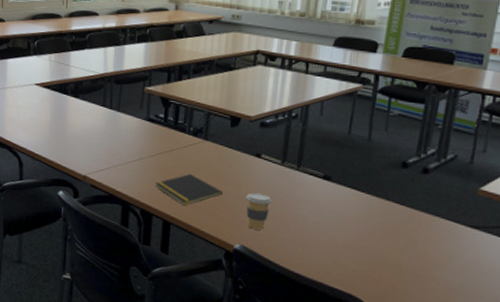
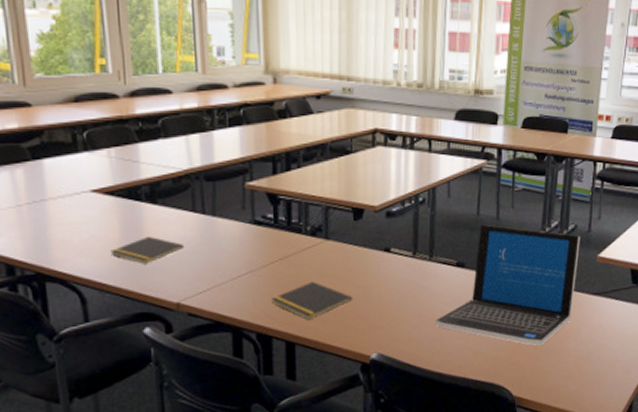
notepad: none [42,121,94,143] -> present [110,235,185,264]
coffee cup: present [246,192,272,230] -> none [379,292,406,334]
laptop: none [297,143,461,269] -> present [435,224,581,346]

